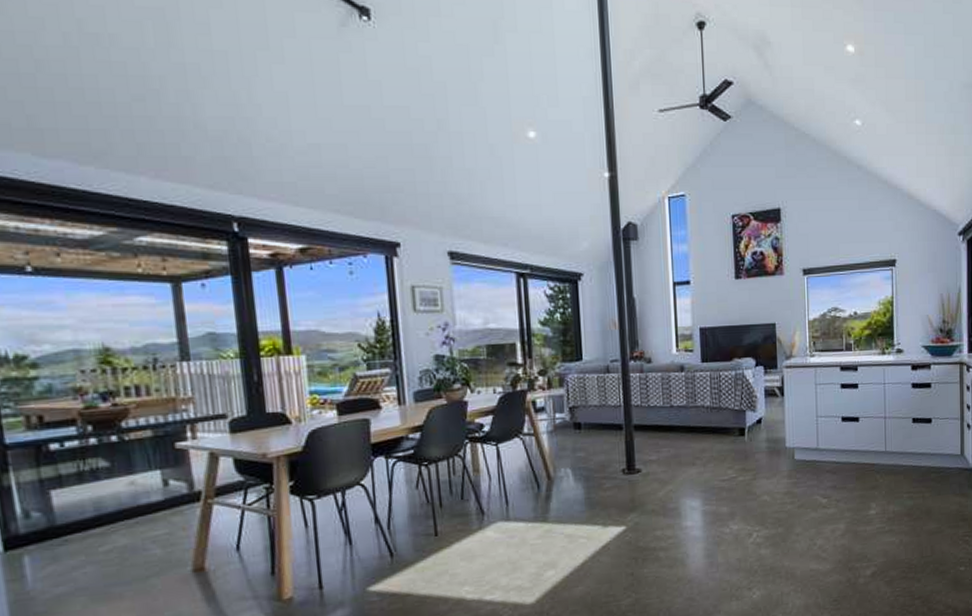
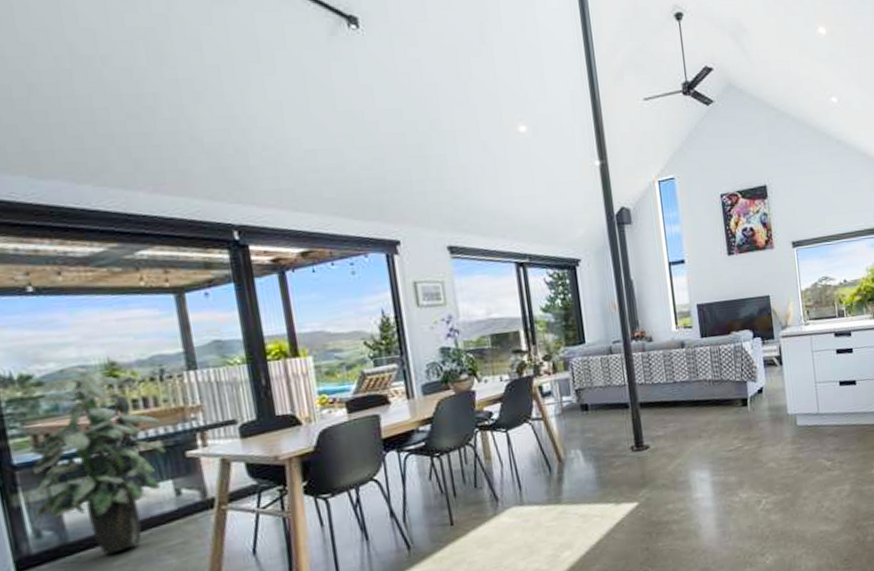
indoor plant: none [14,351,156,540] -> present [19,367,166,555]

